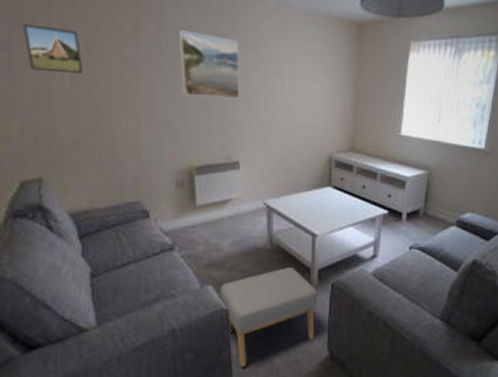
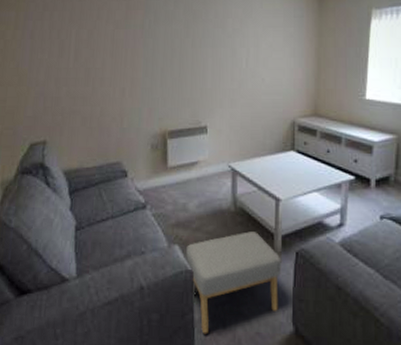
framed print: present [22,22,83,74] -> none [44,17,84,54]
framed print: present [178,30,240,98] -> none [160,15,210,69]

